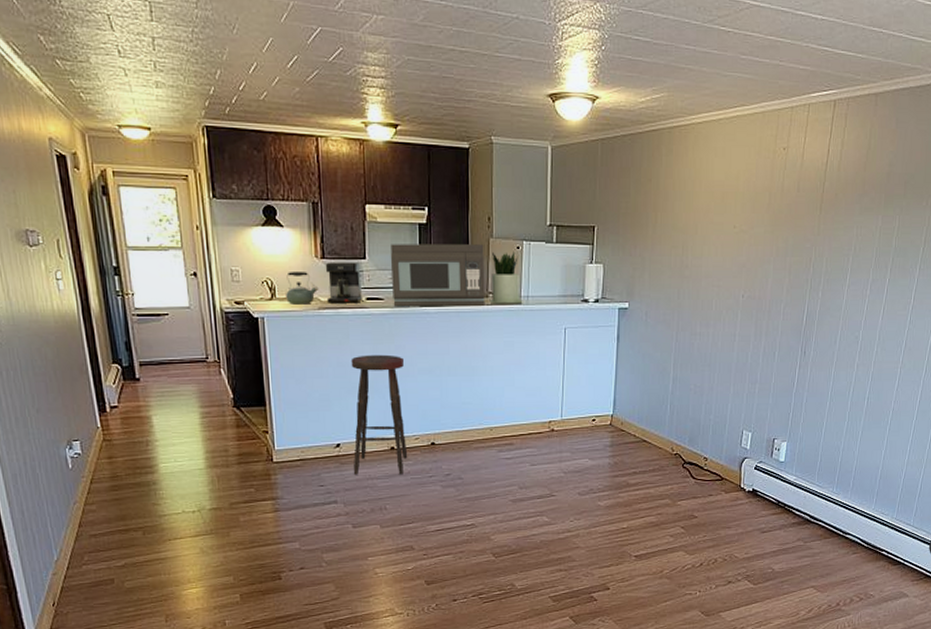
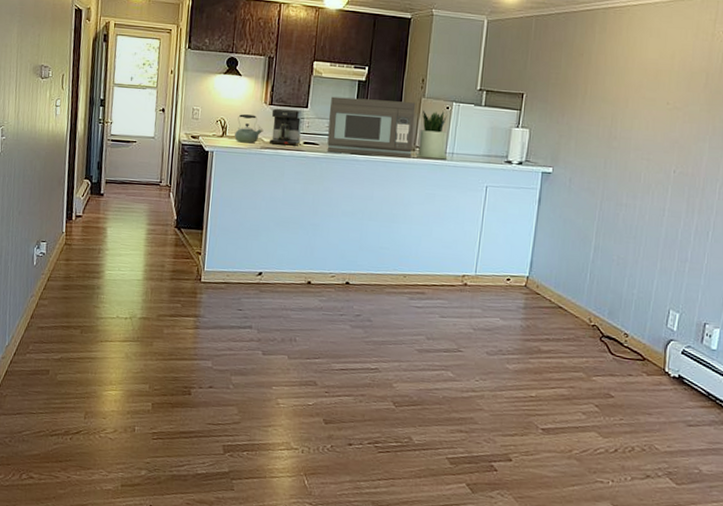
bar stool: present [351,354,407,475] -> none [271,193,330,310]

